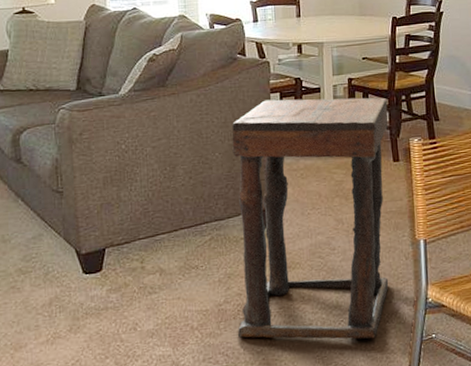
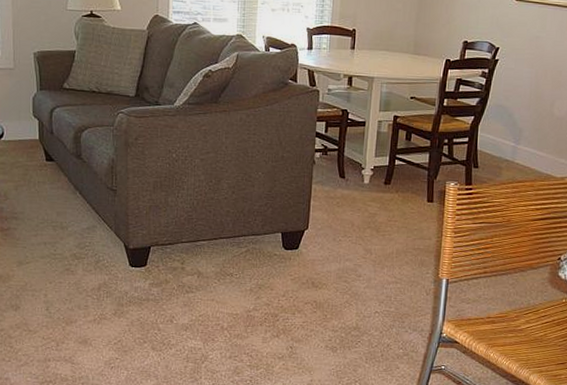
side table: present [232,97,389,339] -> none [262,127,430,362]

